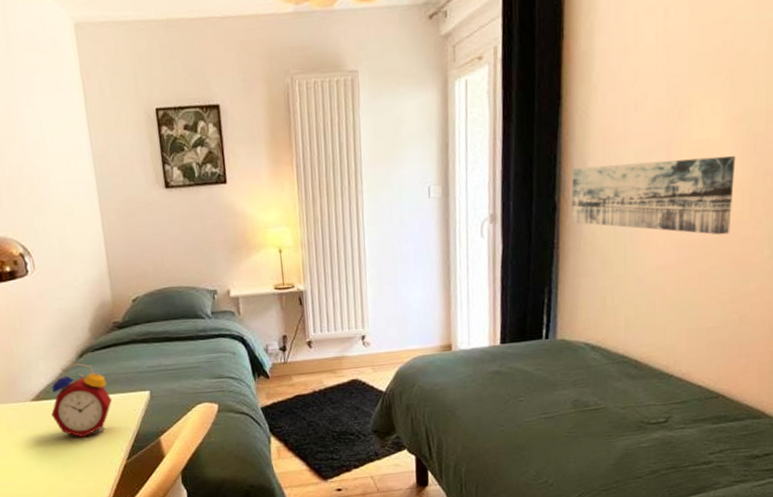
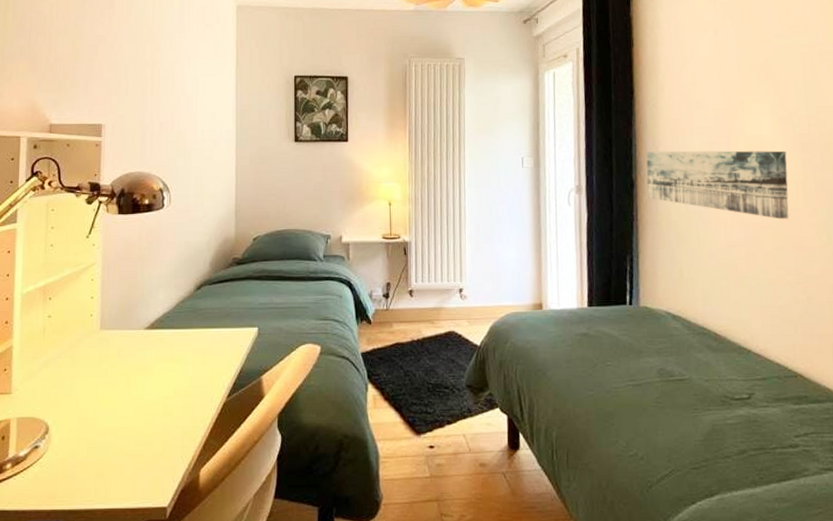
alarm clock: present [51,363,113,438] -> none [162,295,222,371]

